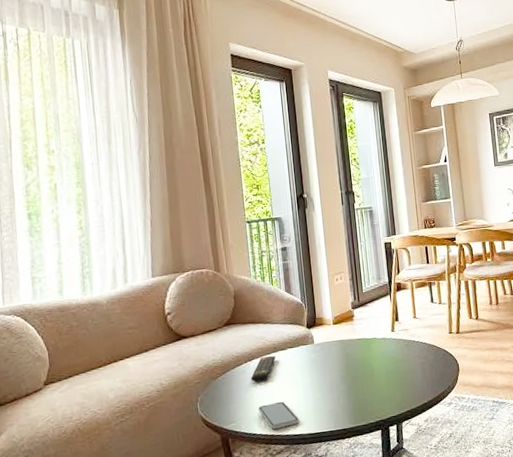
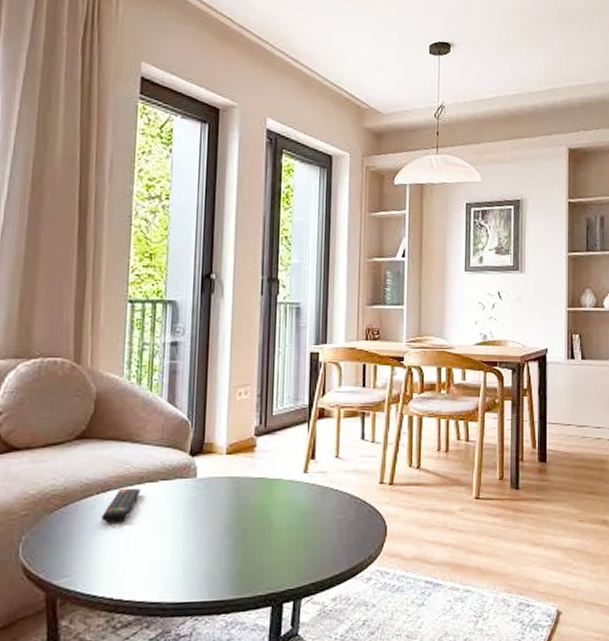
smartphone: present [258,401,299,430] -> none [105,553,160,592]

